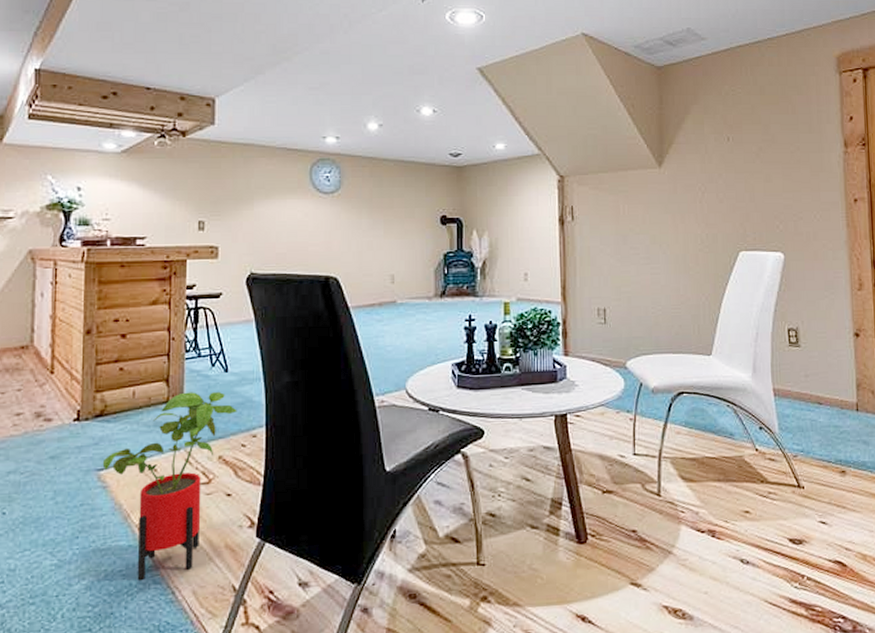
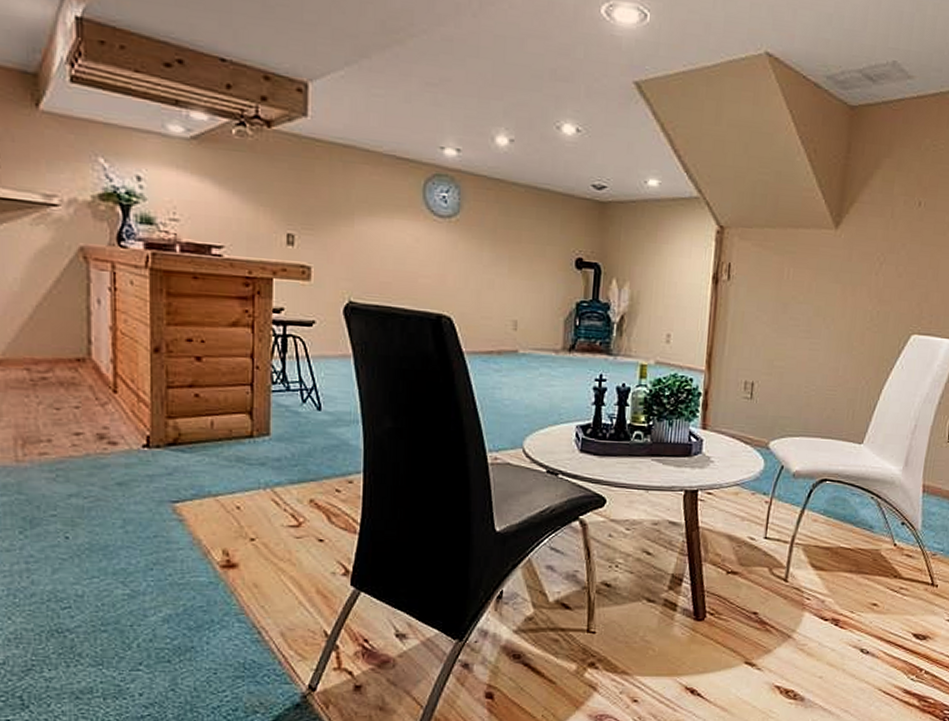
house plant: present [102,392,237,581] -> none [177,428,332,619]

